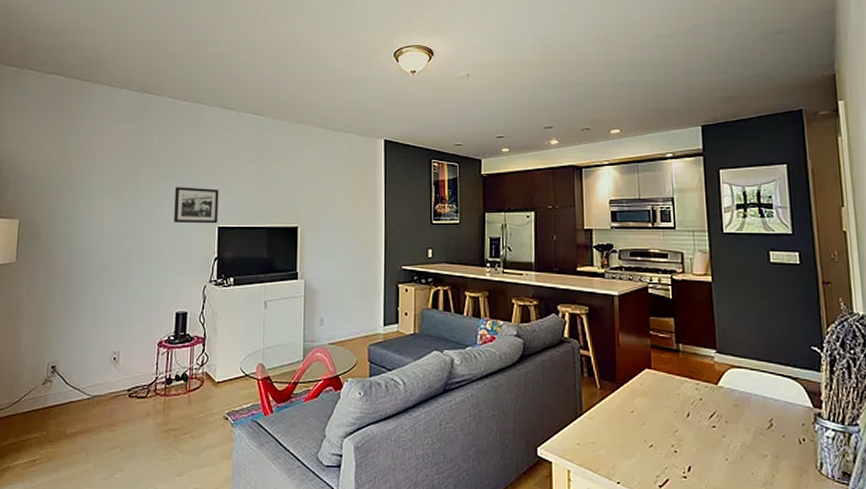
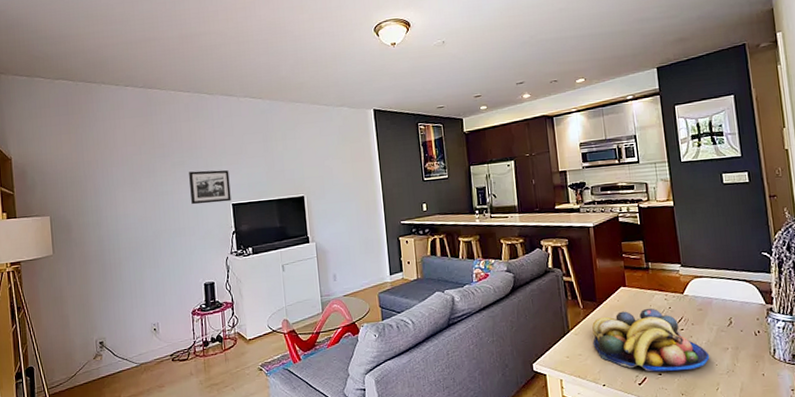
fruit bowl: none [609,397,745,475] -> present [592,308,710,372]

